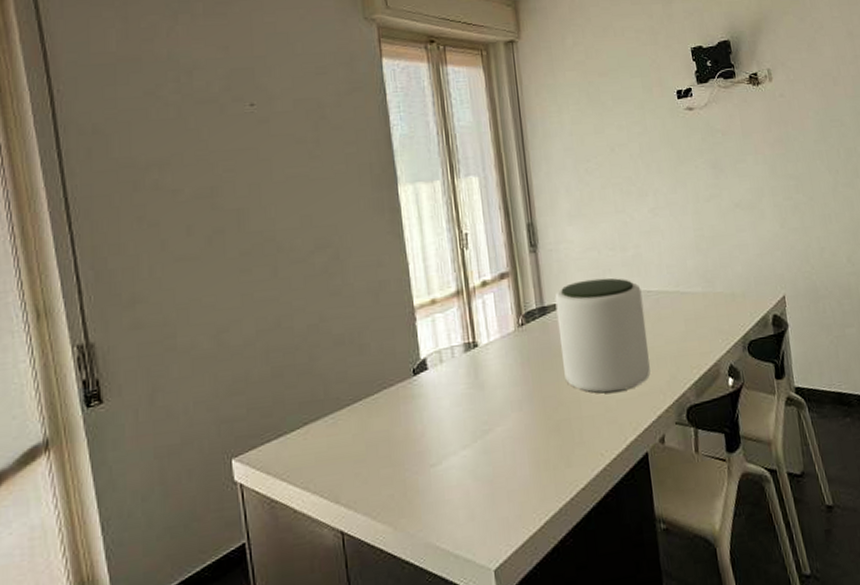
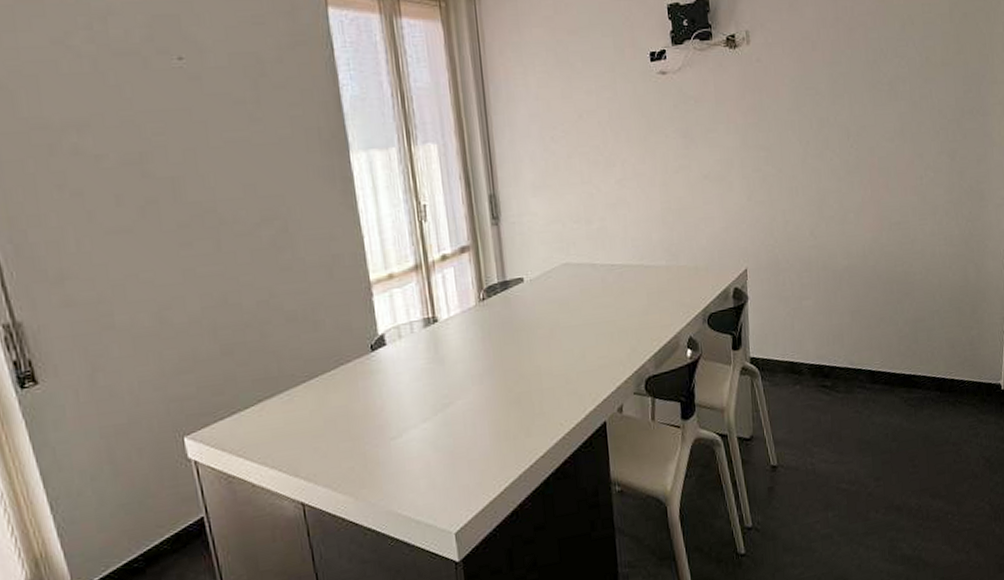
plant pot: present [555,278,651,394] -> none [517,251,612,367]

